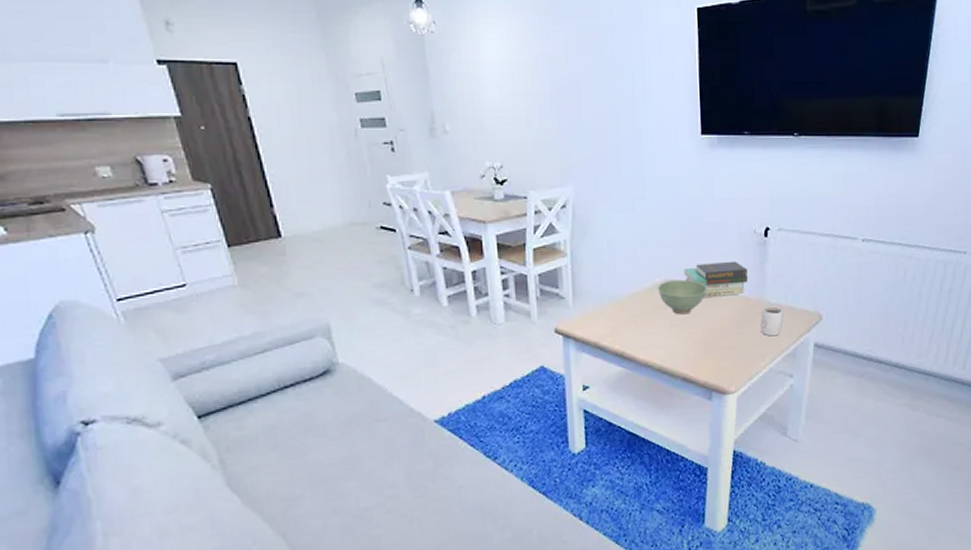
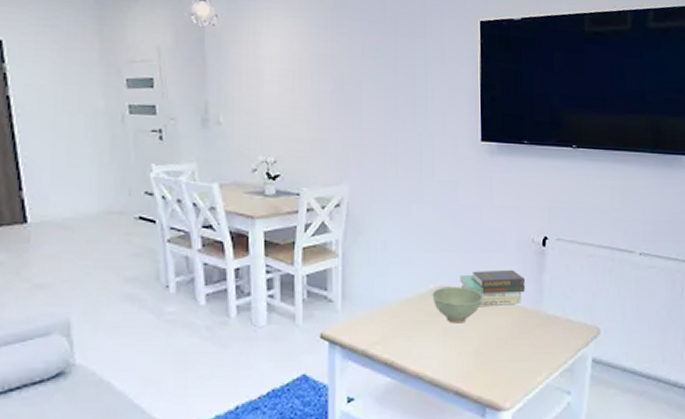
mug: present [760,306,783,337] -> none [537,318,561,350]

